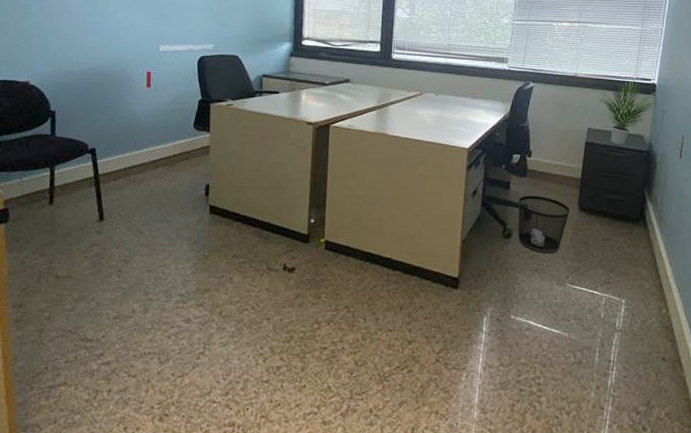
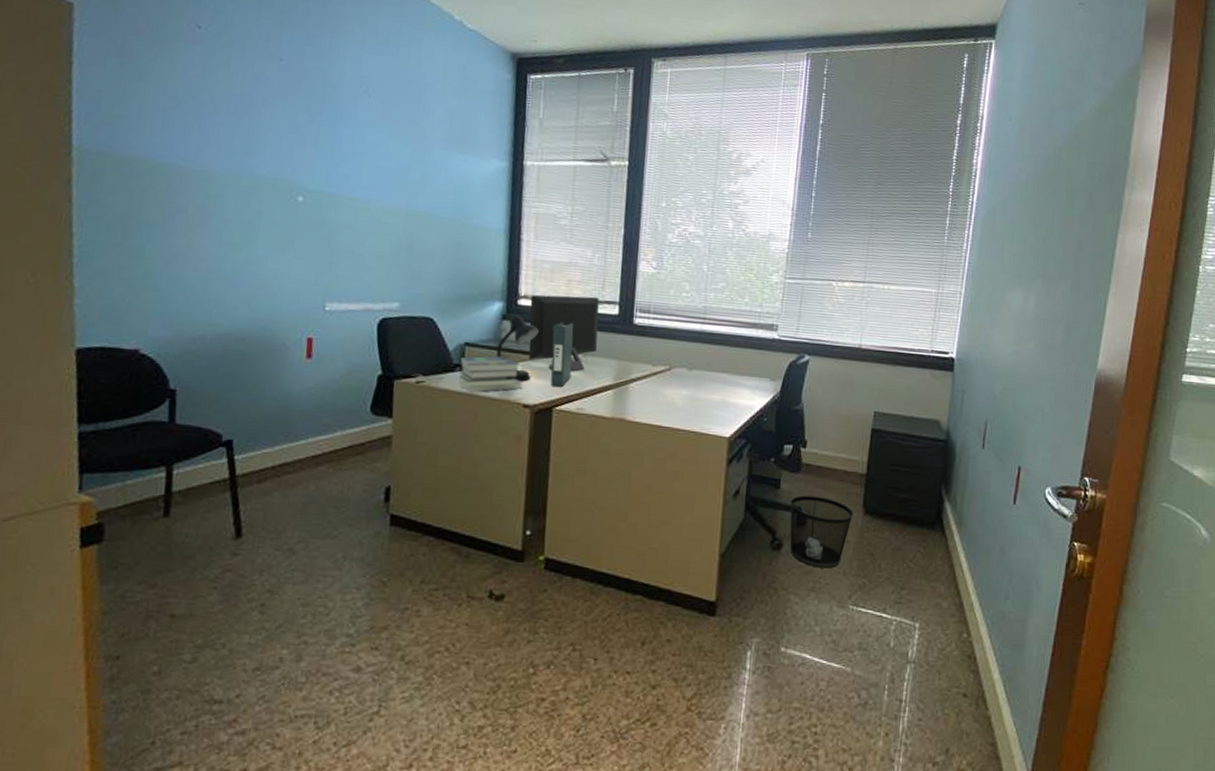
desk lamp: none [251,52,318,105] -> present [448,314,539,382]
books: none [258,84,306,113] -> present [459,356,522,393]
computer monitor: none [311,37,365,97] -> present [528,295,599,372]
binder: none [328,58,345,108] -> present [551,322,574,387]
potted plant: present [597,80,660,146] -> none [886,353,958,433]

